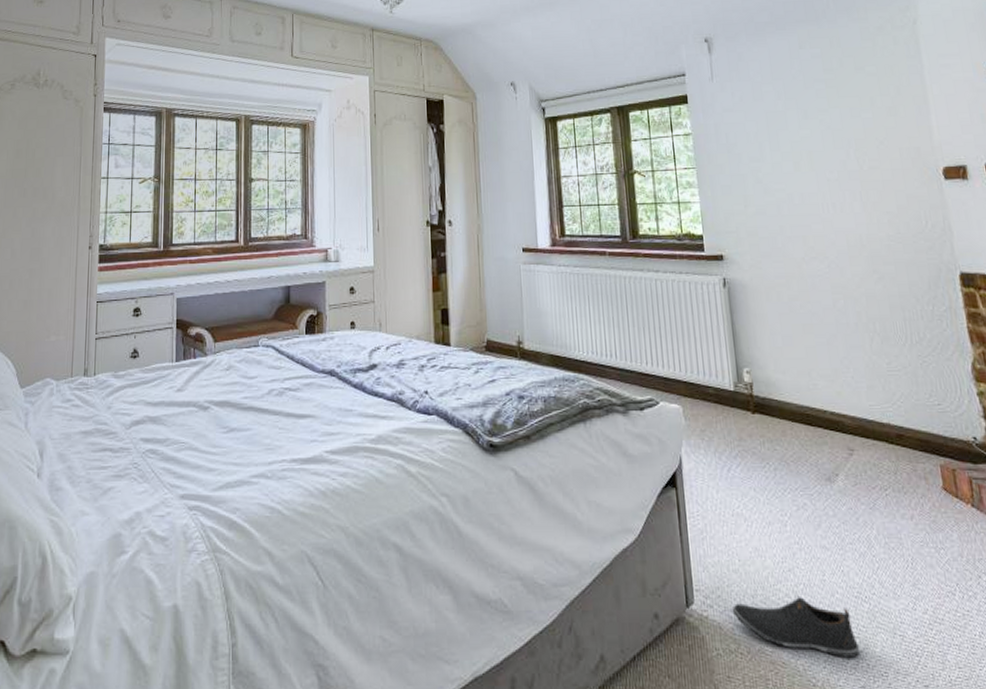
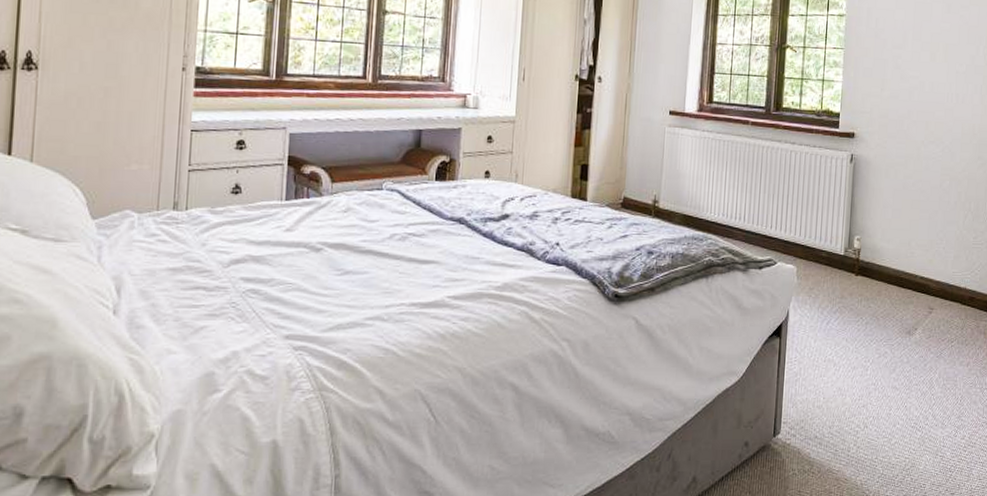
shoe: present [731,597,859,657] -> none [811,427,907,474]

